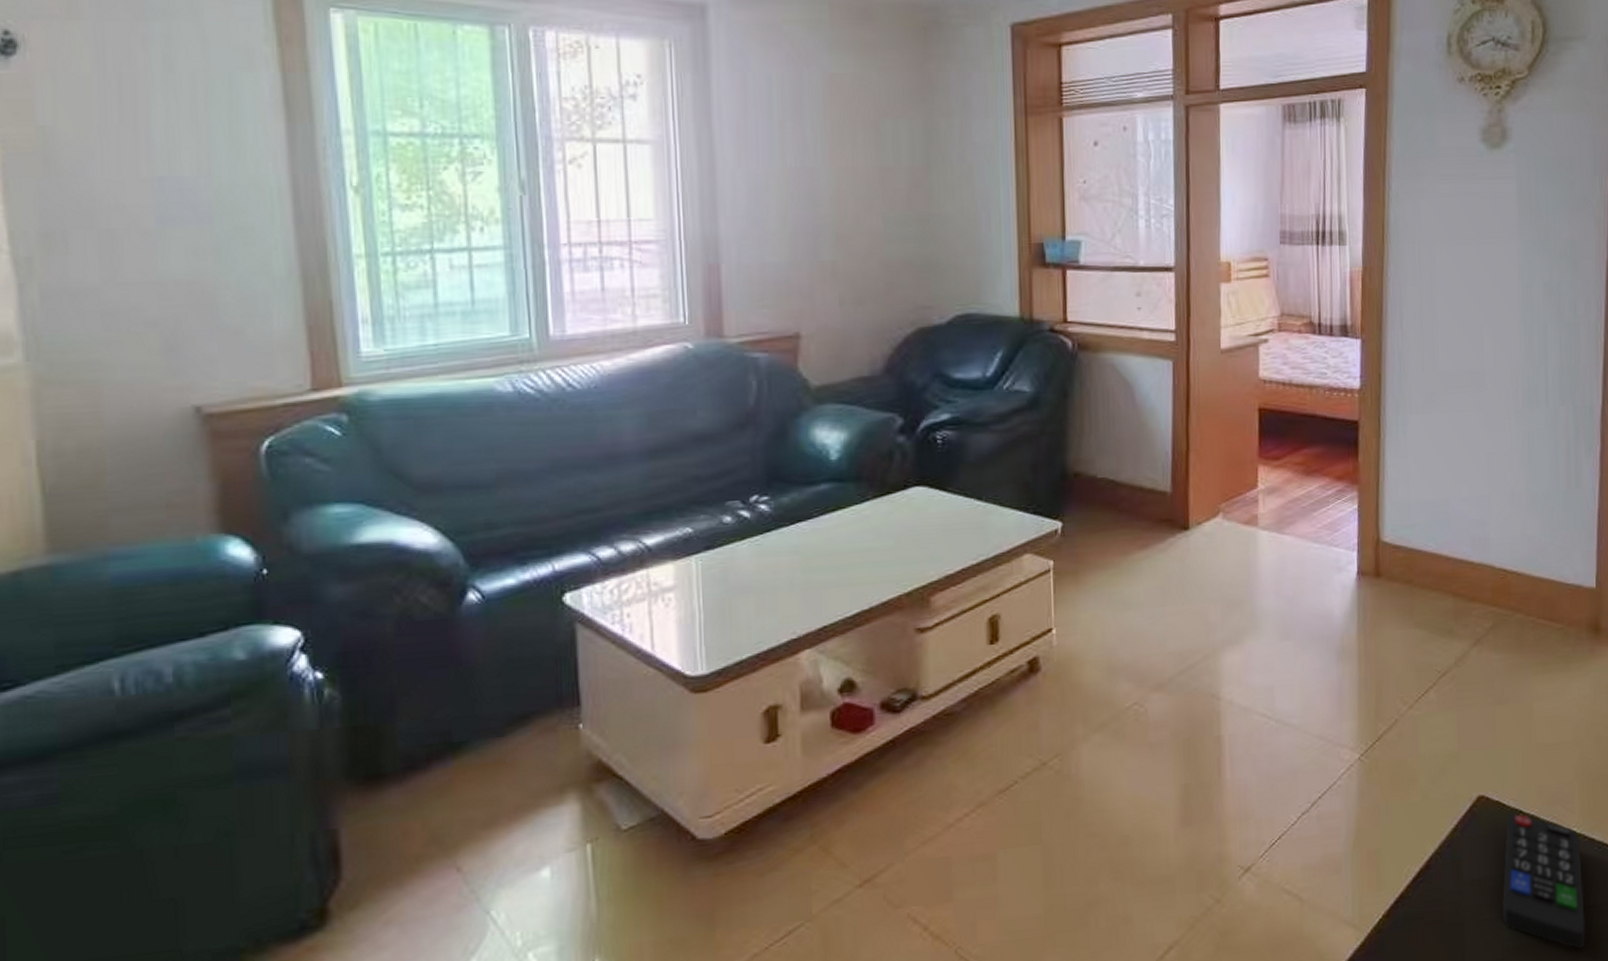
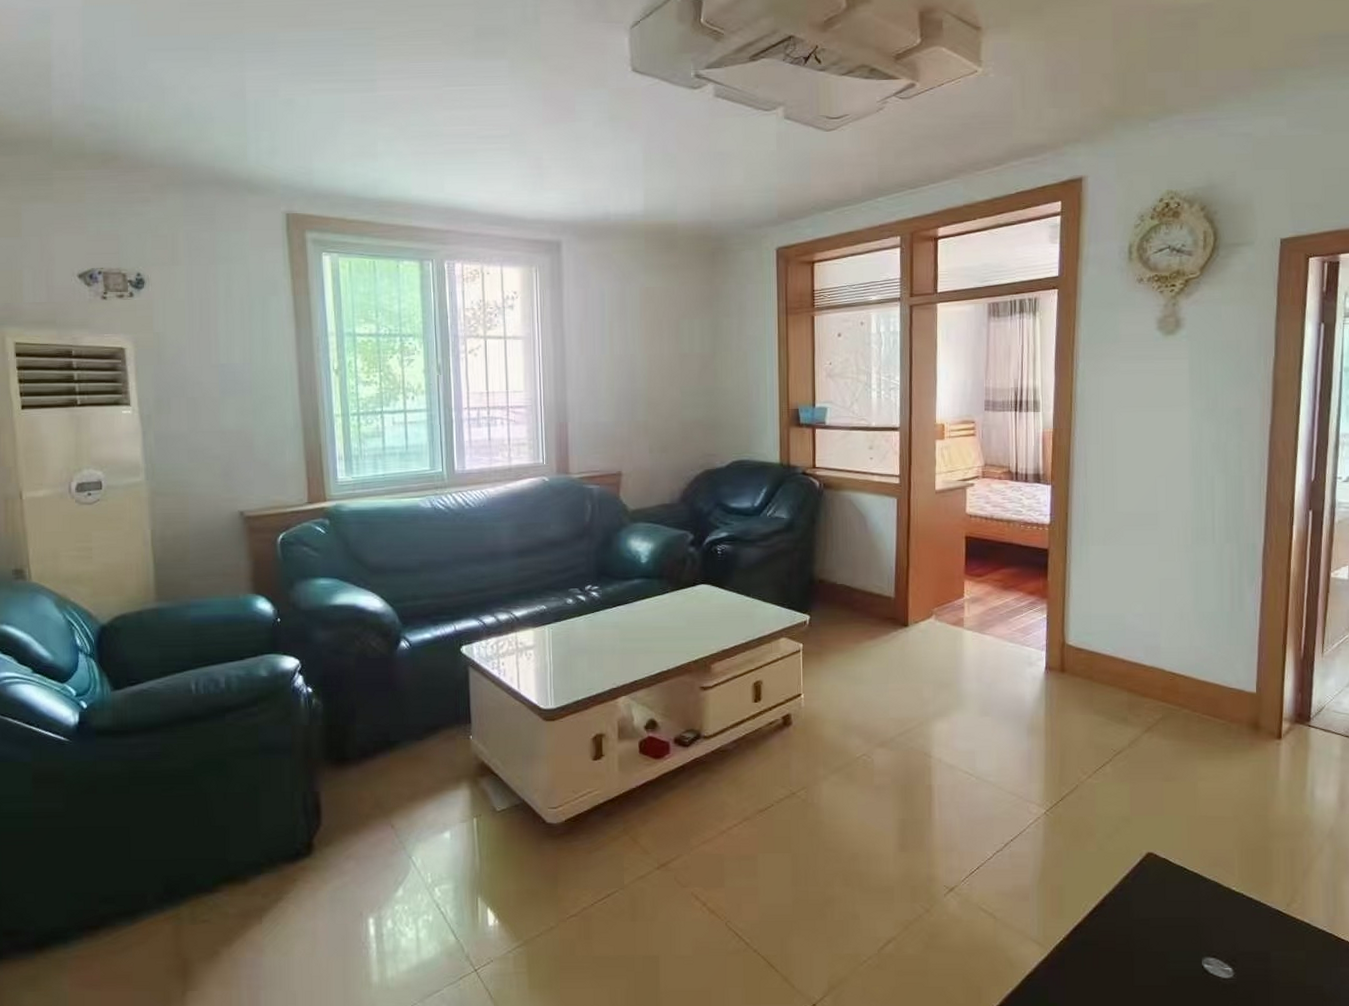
remote control: present [1502,813,1586,949] -> none [1168,870,1243,987]

